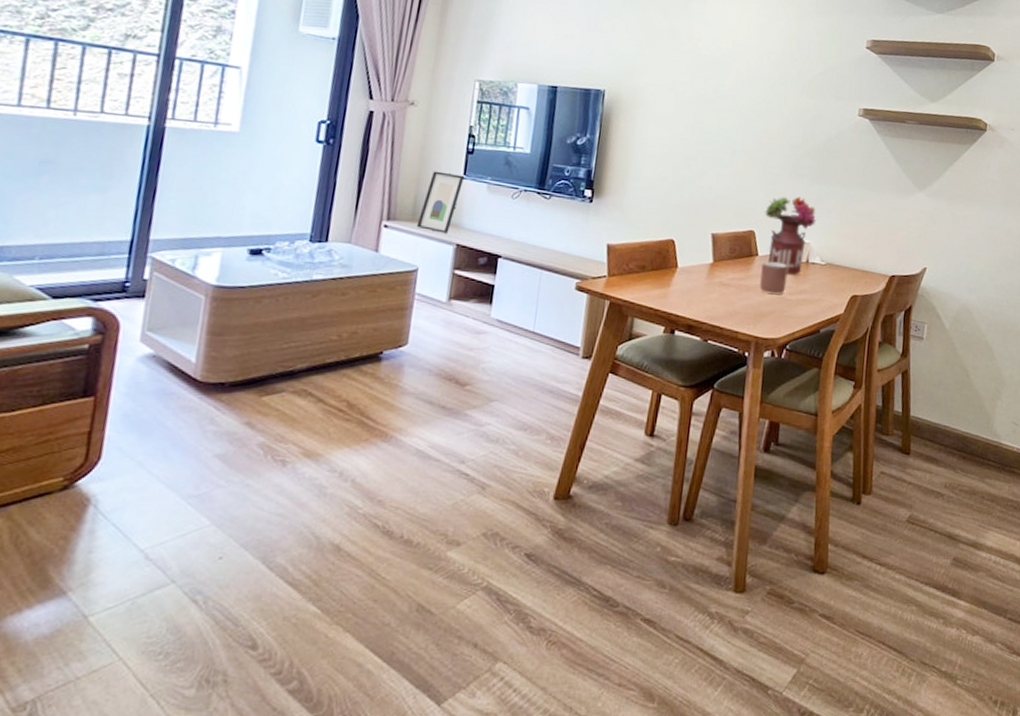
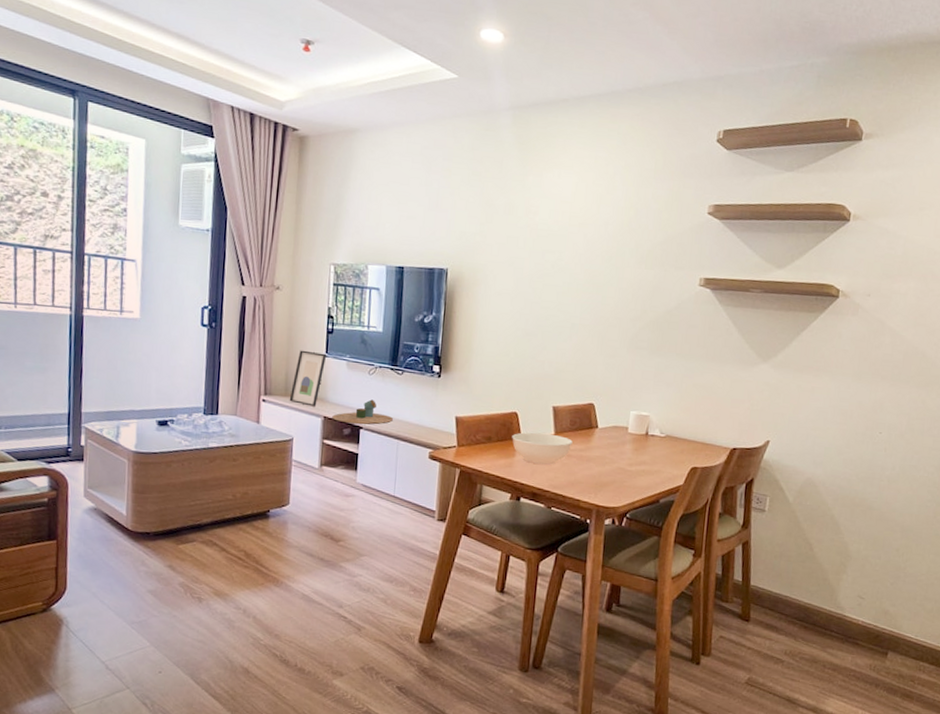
decorative tray: none [466,225,538,253] -> present [332,399,394,425]
bowl: none [667,260,732,295] -> present [512,432,573,465]
mug: present [759,262,788,295] -> none [600,434,628,466]
flower arrangement: present [765,196,817,276] -> none [604,369,656,447]

